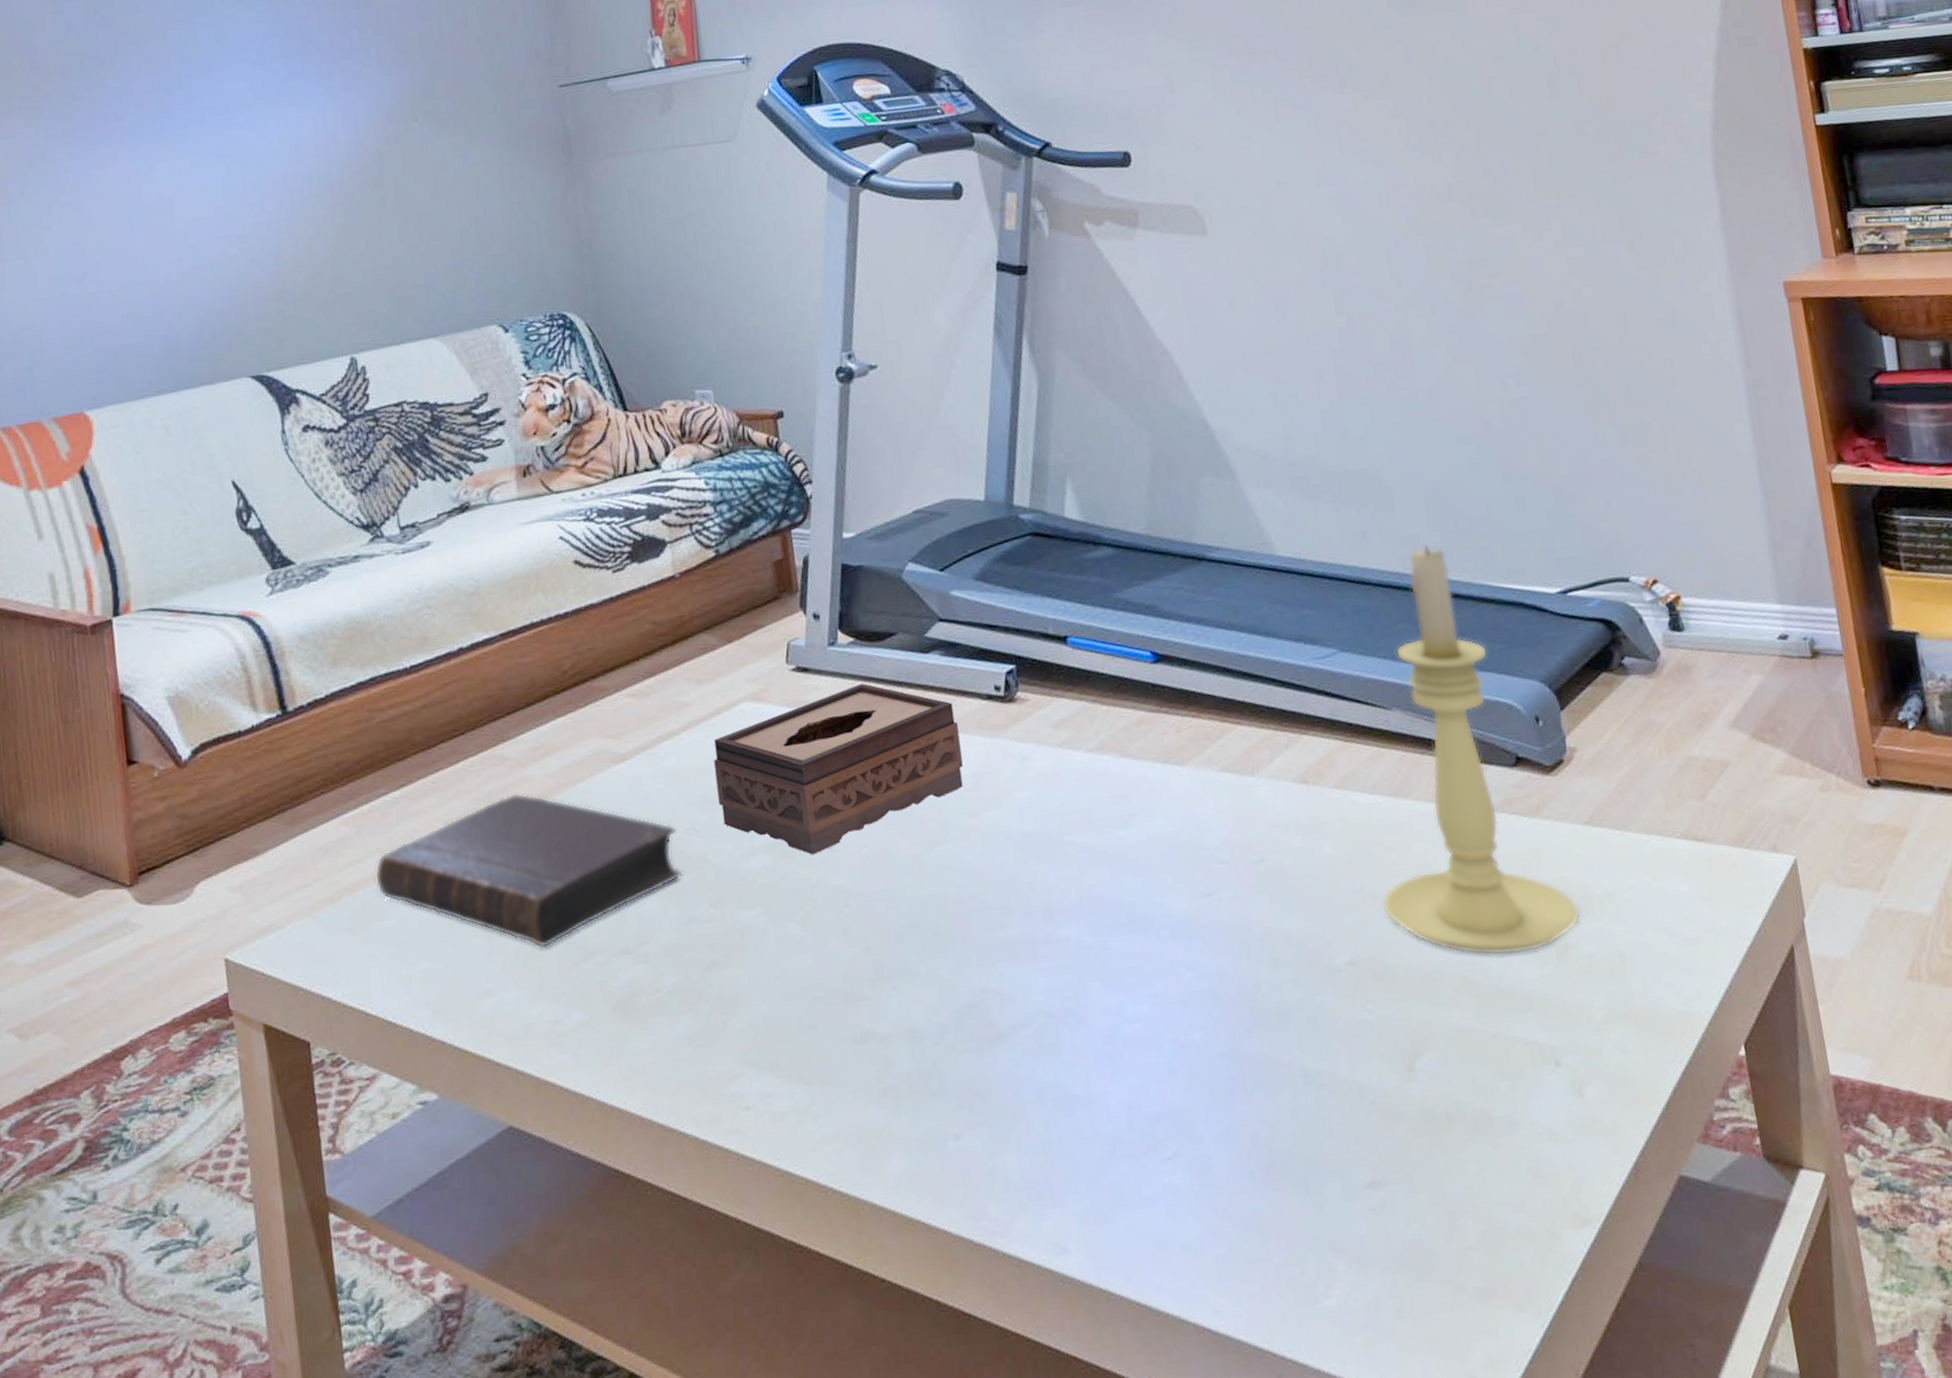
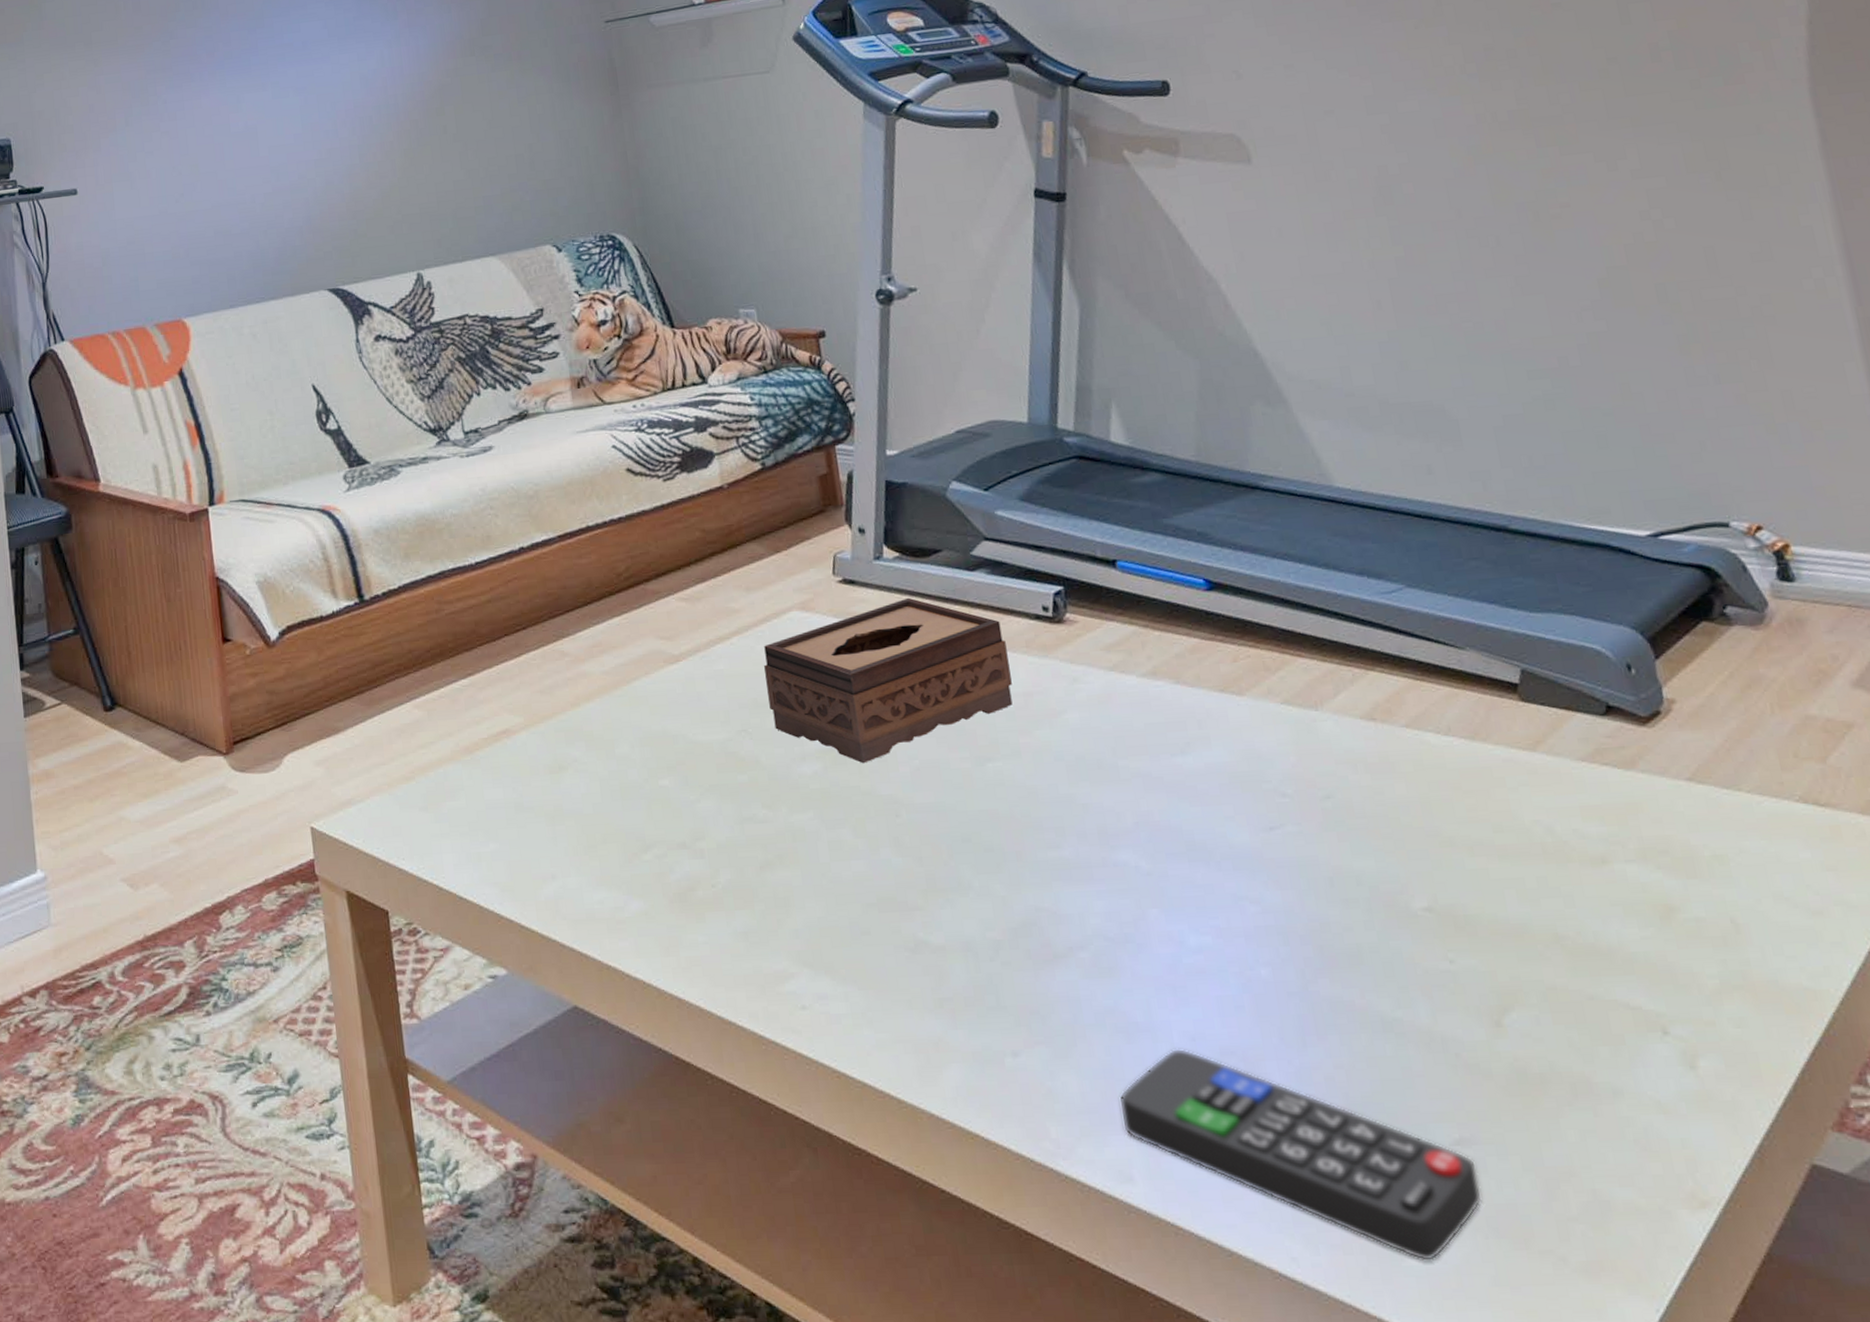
book: present [374,793,683,949] -> none [445,687,736,838]
remote control: none [1056,1117,1391,1302] -> present [1118,1048,1483,1262]
candle holder: present [1382,543,1581,956] -> none [1462,480,1686,913]

